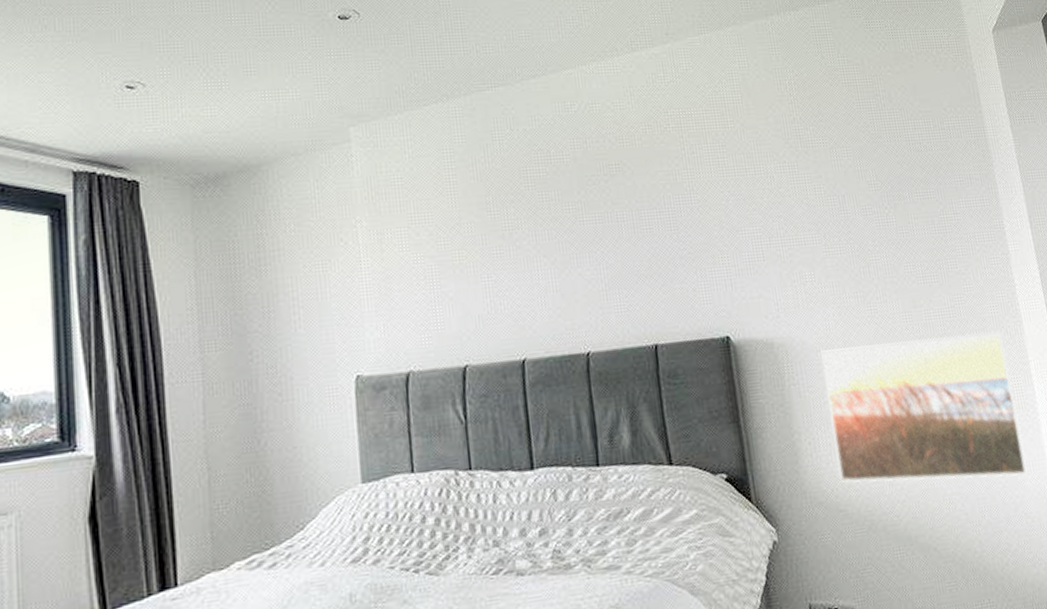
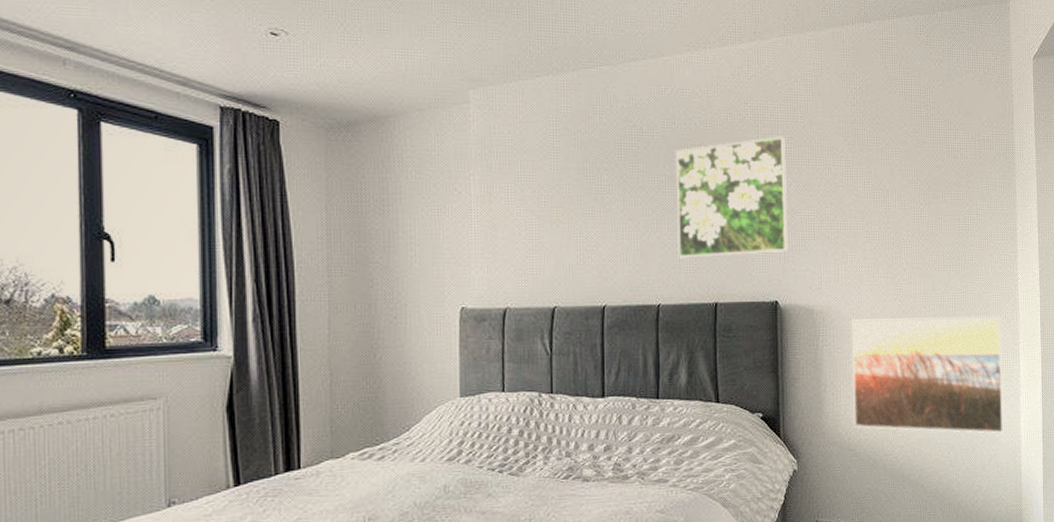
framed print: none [589,146,734,296] -> present [675,136,788,258]

